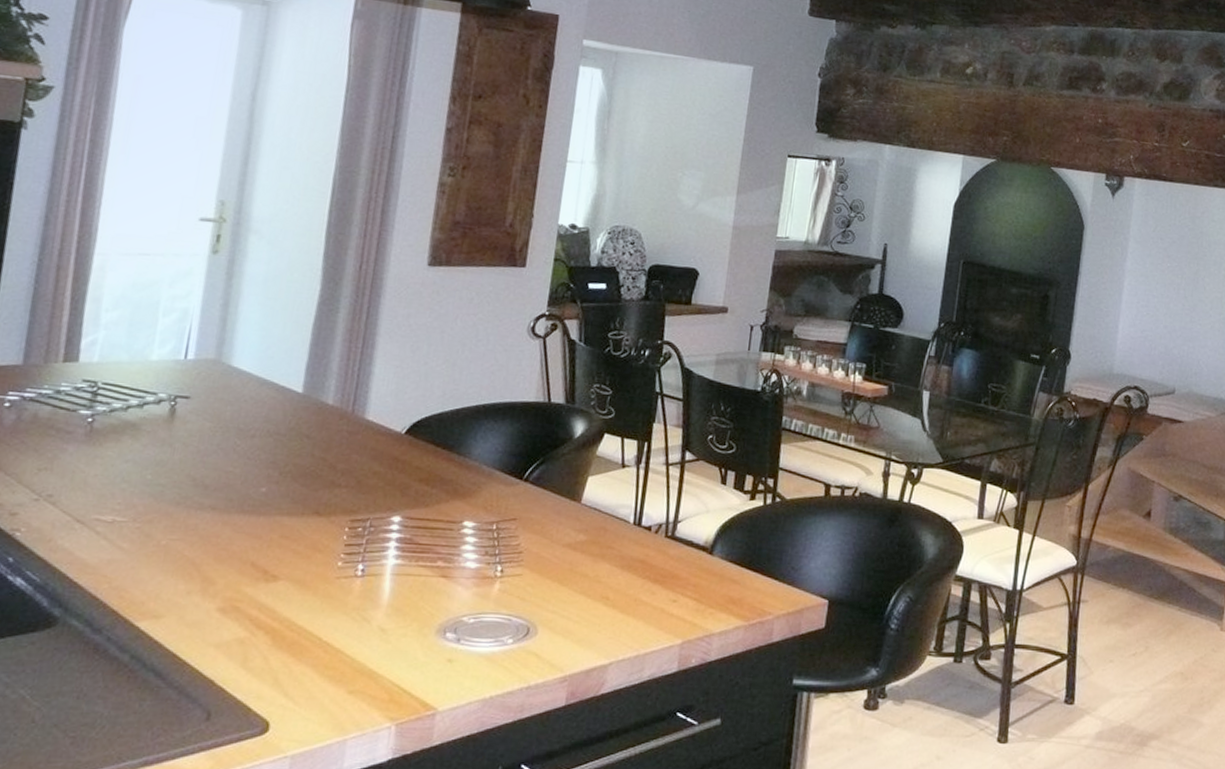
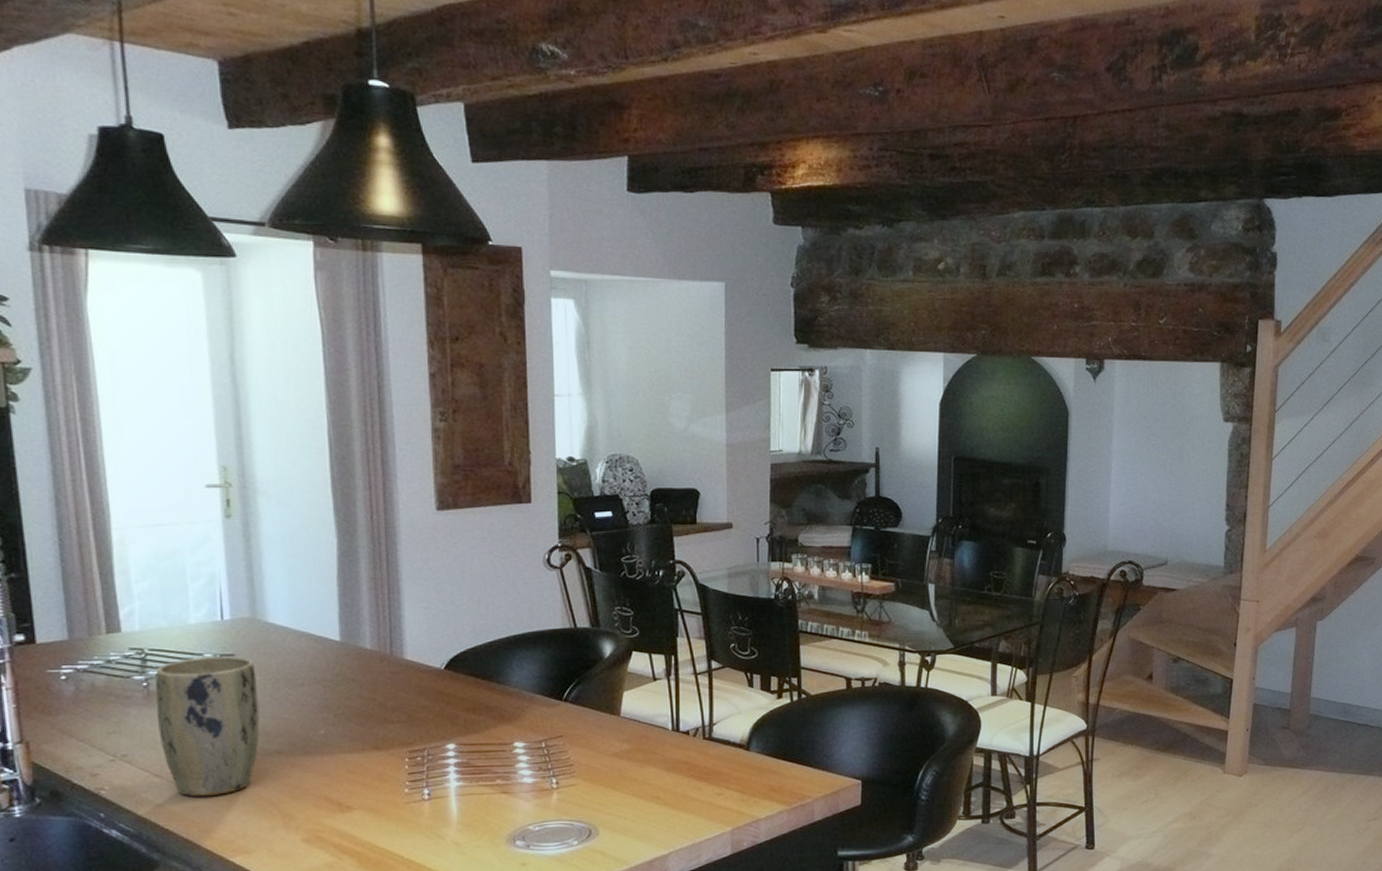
plant pot: none [91,396,209,550] -> present [155,656,260,797]

